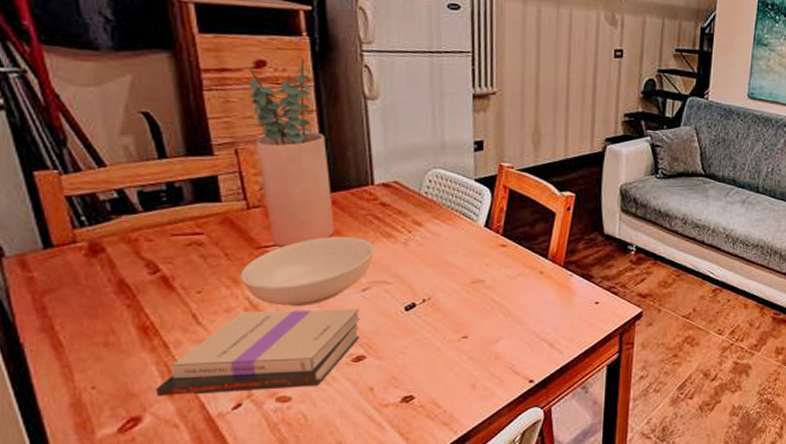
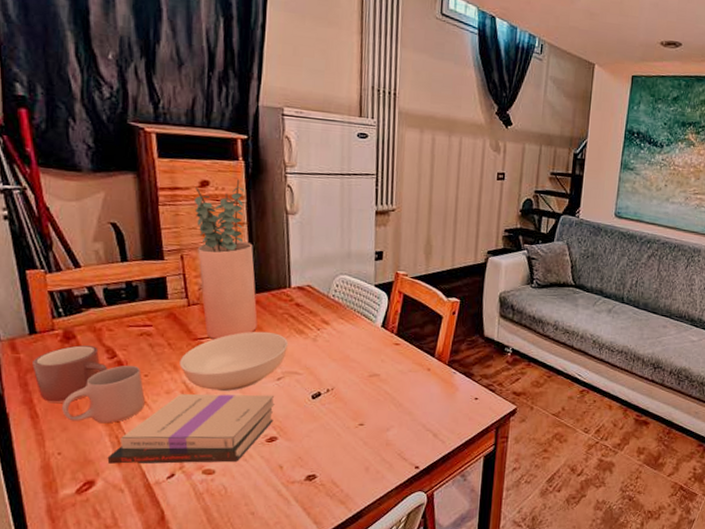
mug: none [50,260,150,330] -> present [32,345,108,404]
cup: none [93,280,201,350] -> present [62,365,146,424]

